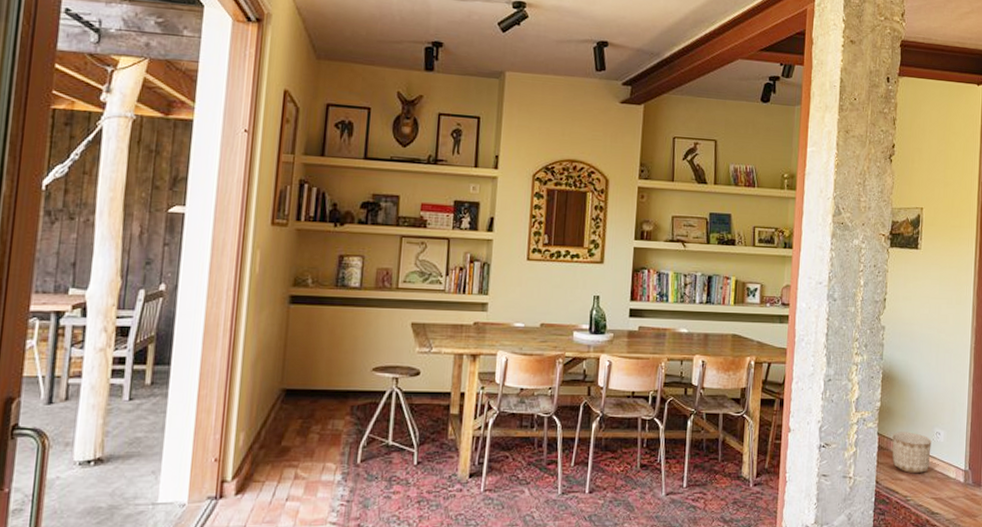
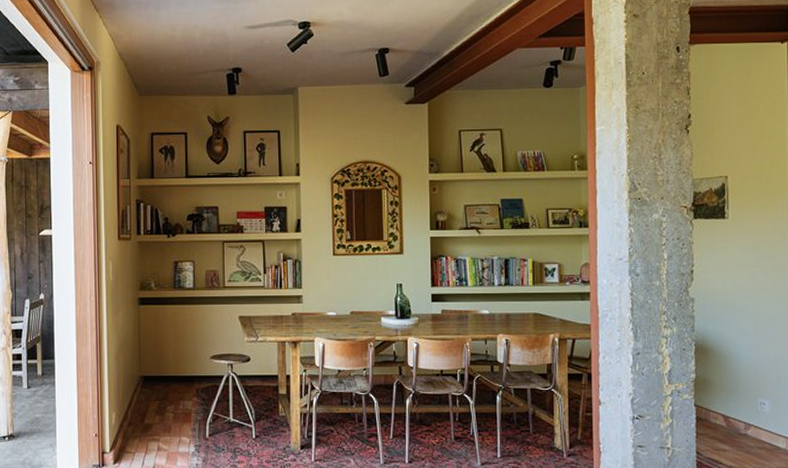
planter: present [892,432,932,474] -> none [711,402,756,445]

